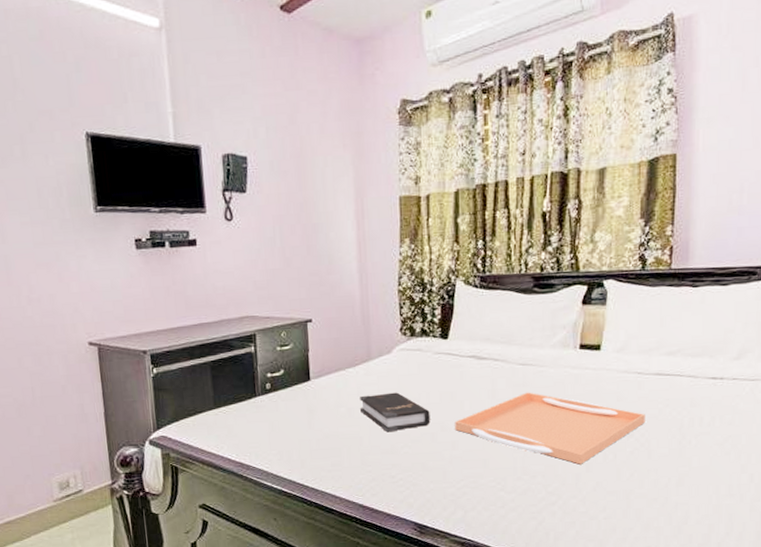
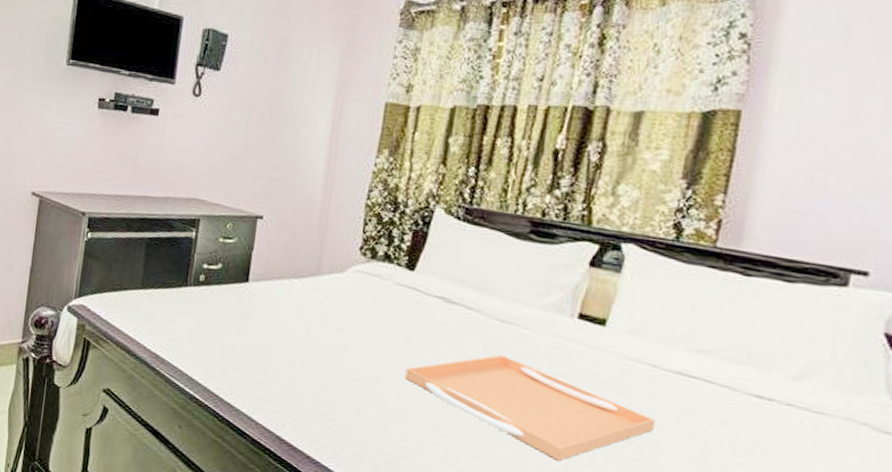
hardback book: present [360,392,430,433] -> none [298,312,379,365]

